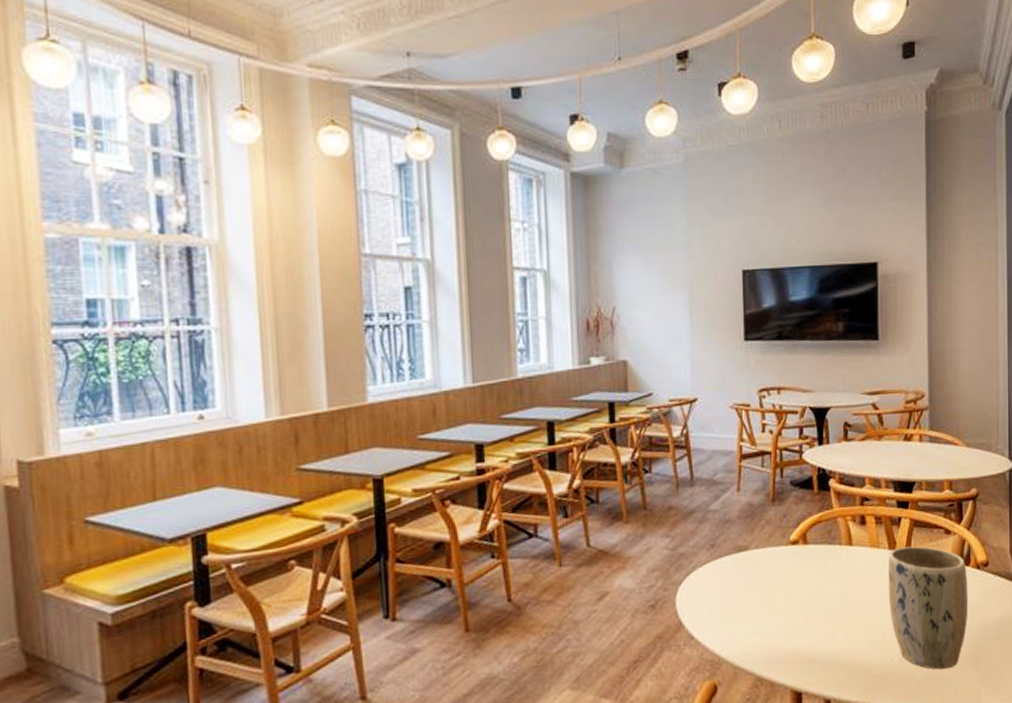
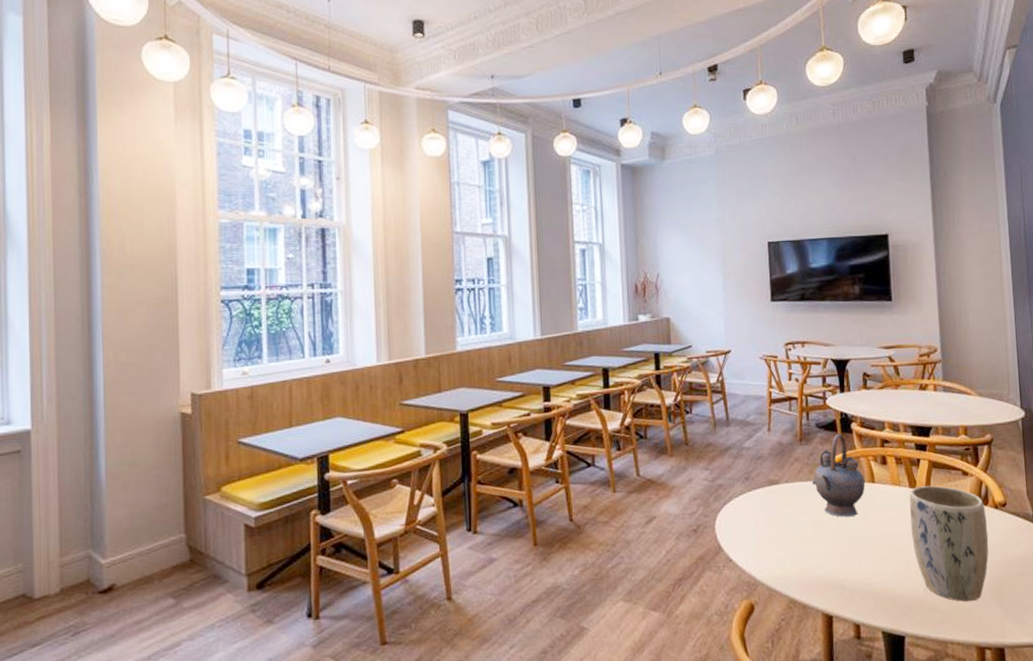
teapot: none [784,492,842,585] -> present [812,434,866,517]

